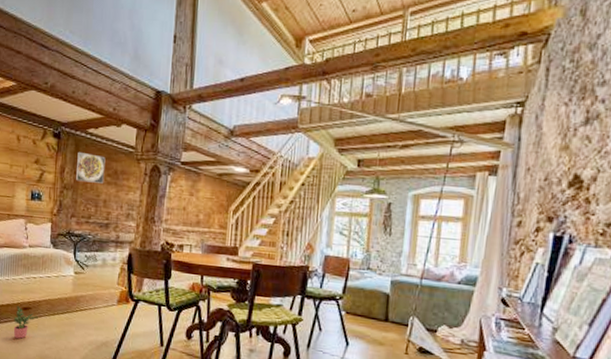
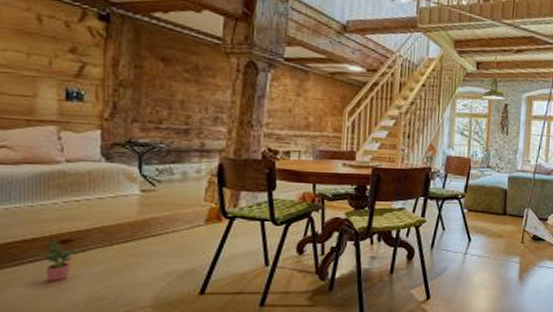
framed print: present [75,151,106,183] -> none [136,40,181,81]

